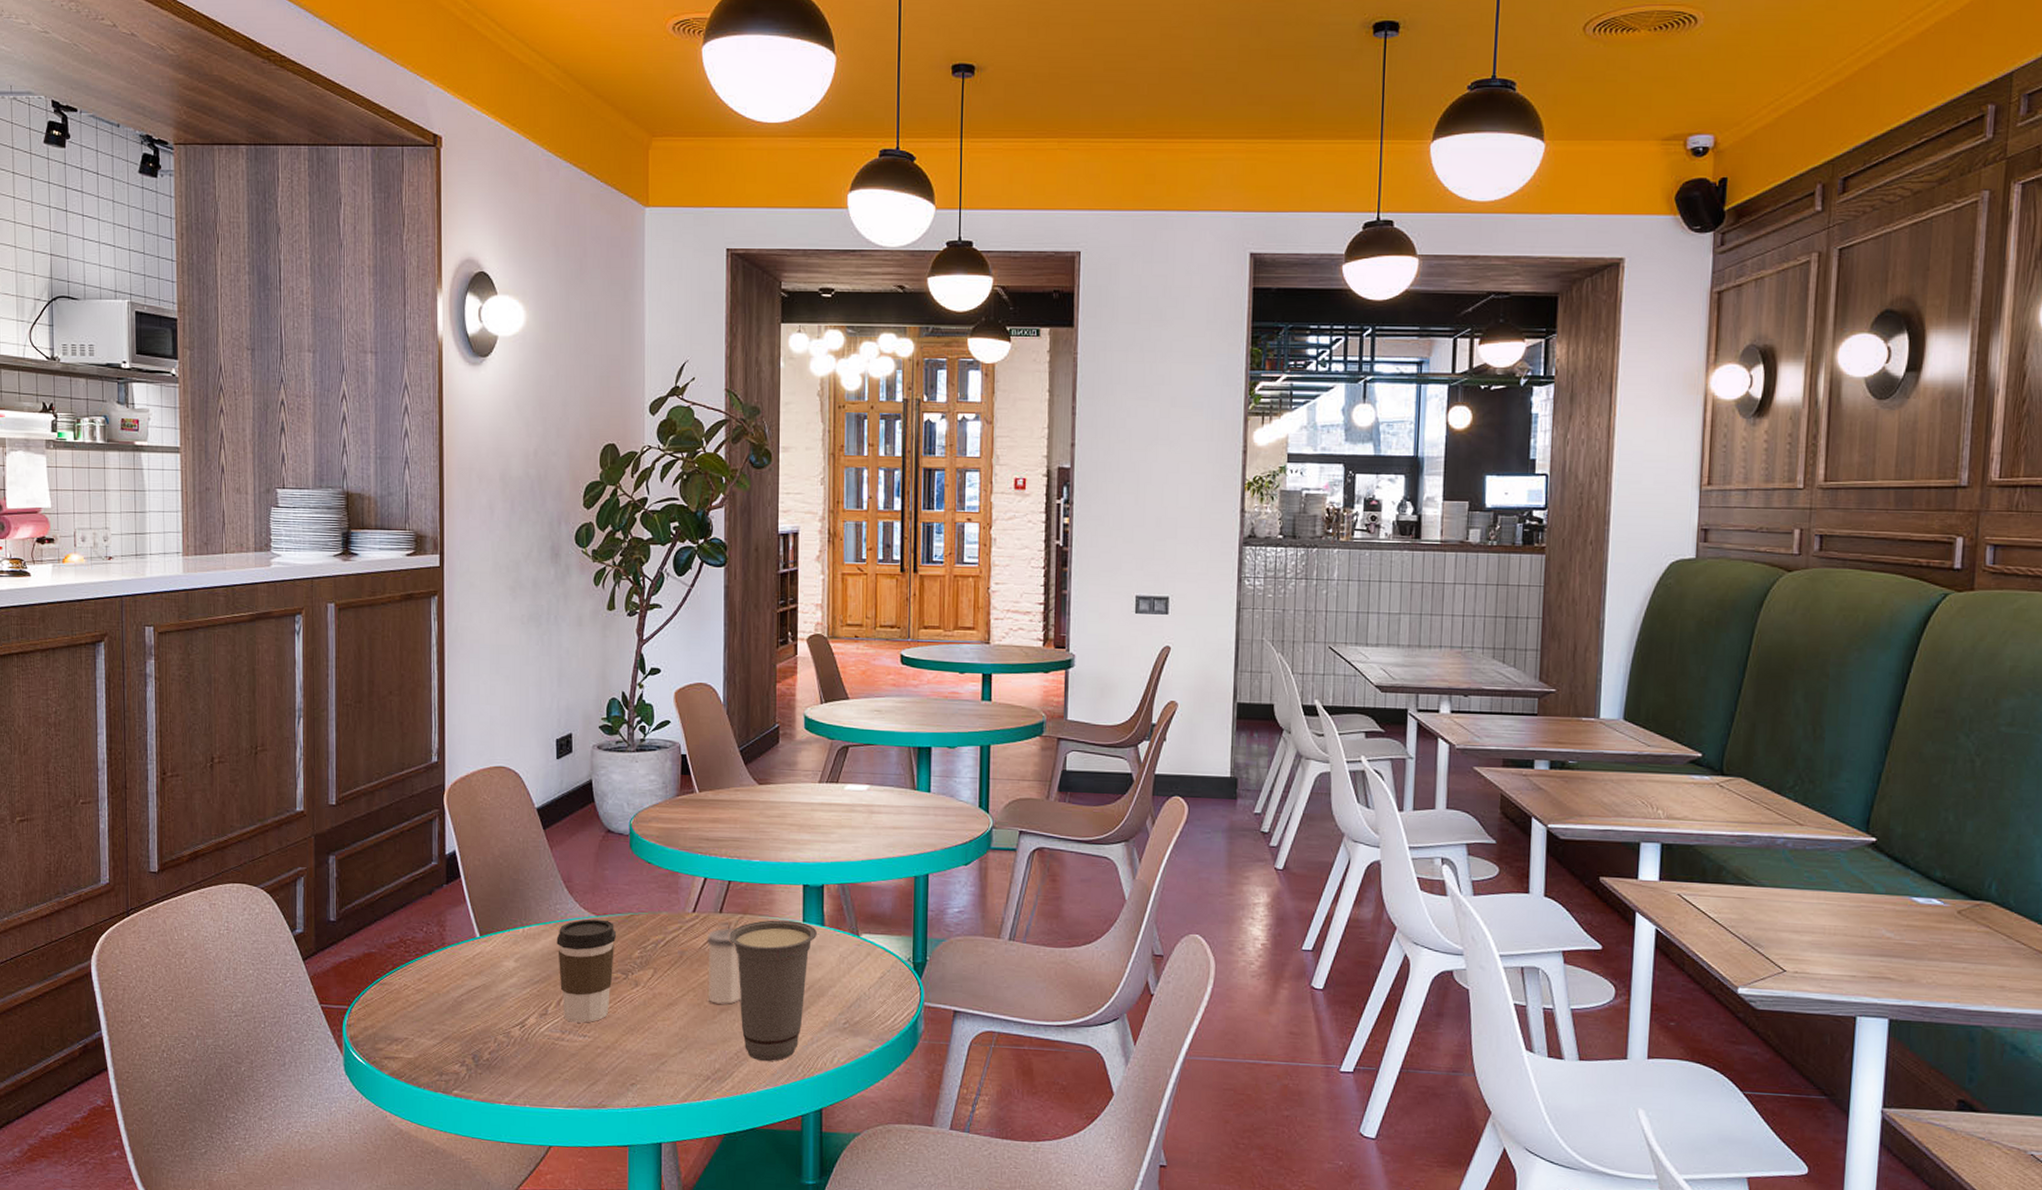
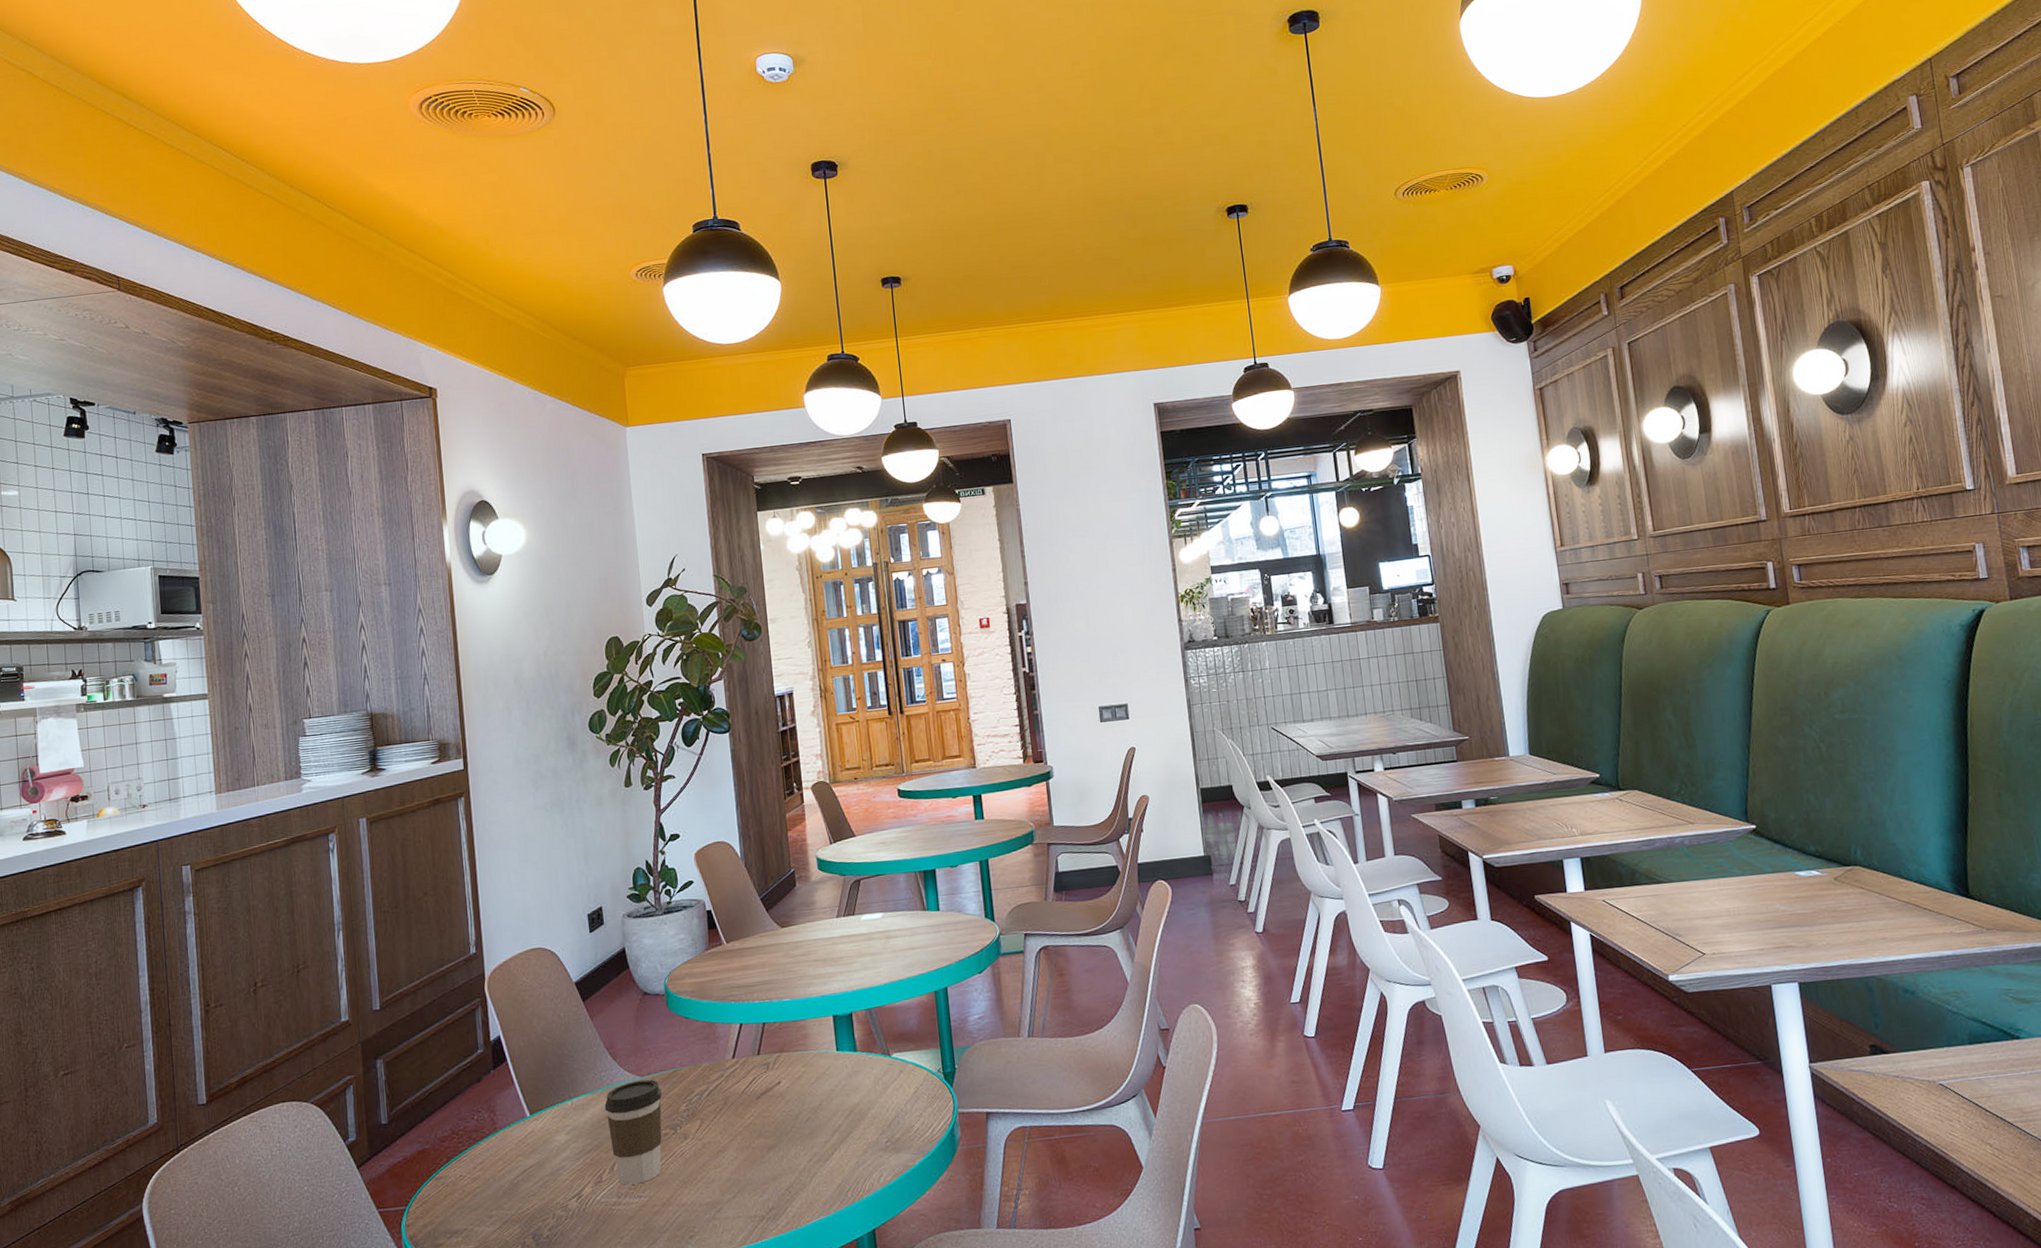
salt shaker: present [707,928,741,1004] -> none [748,1068,787,1144]
cup: present [728,920,817,1061] -> none [768,1051,851,1192]

